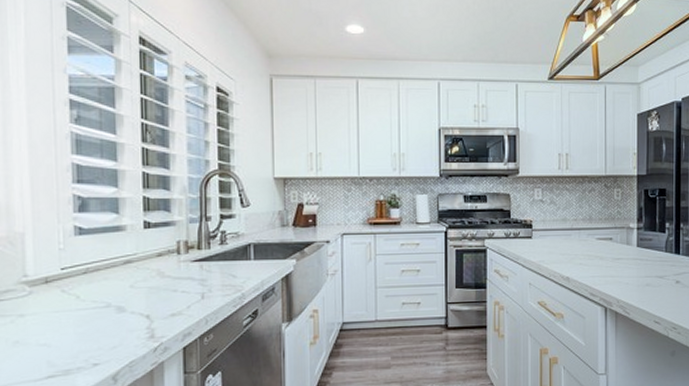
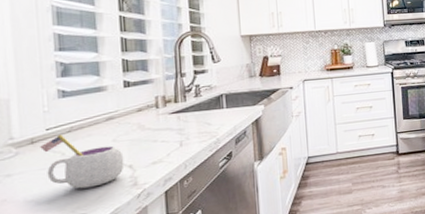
mug: none [54,275,141,337] -> present [40,134,125,189]

